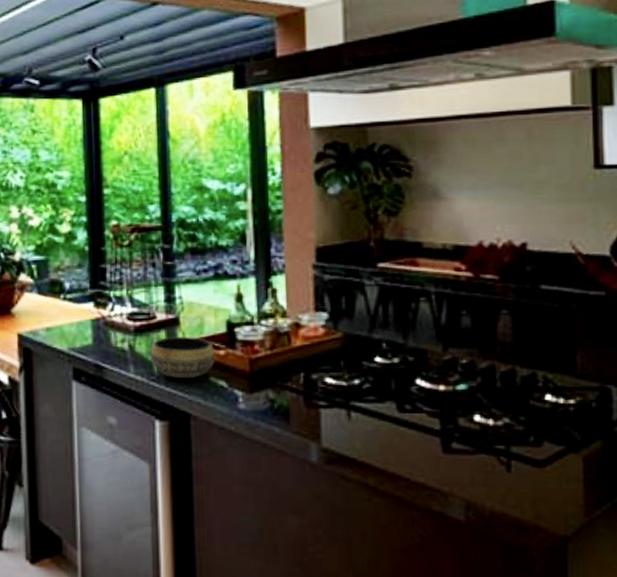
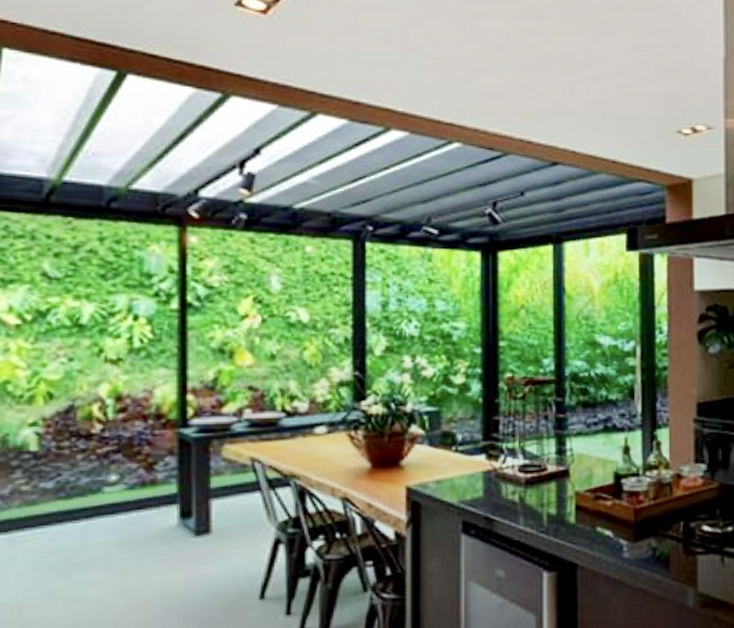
bowl: present [150,337,216,379] -> none [540,488,603,530]

